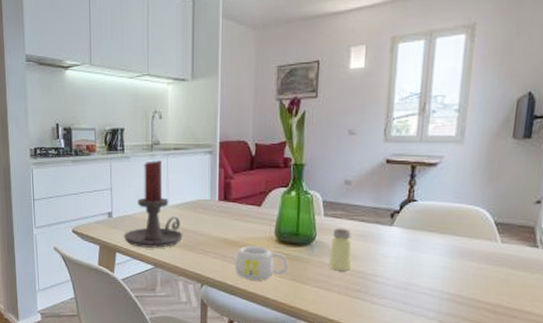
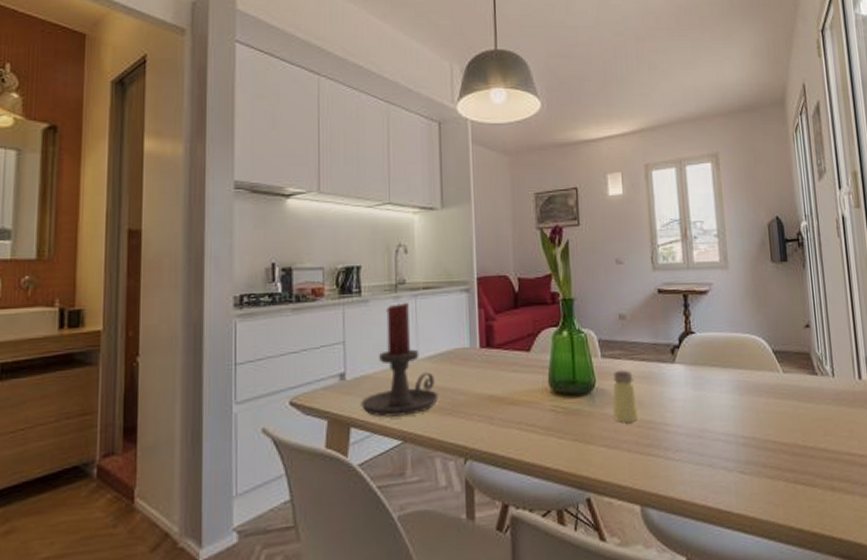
mug: present [234,246,288,281] -> none [504,401,568,446]

